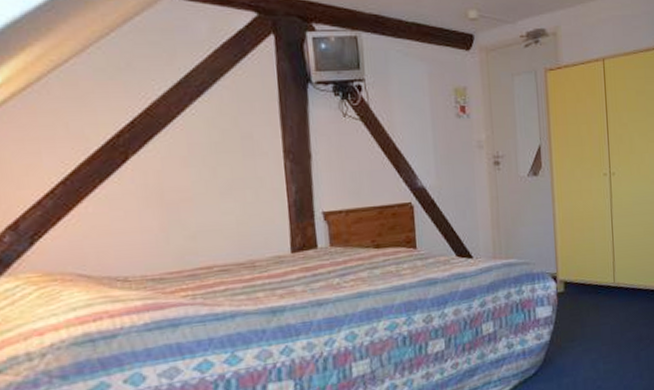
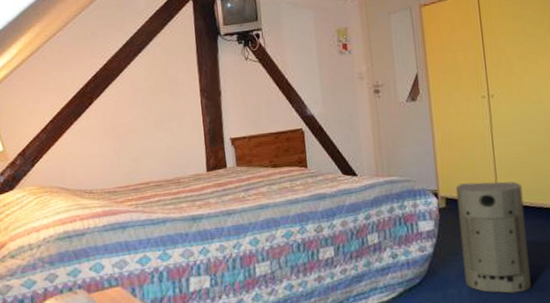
air purifier: none [574,264,642,379] -> present [455,181,532,294]

